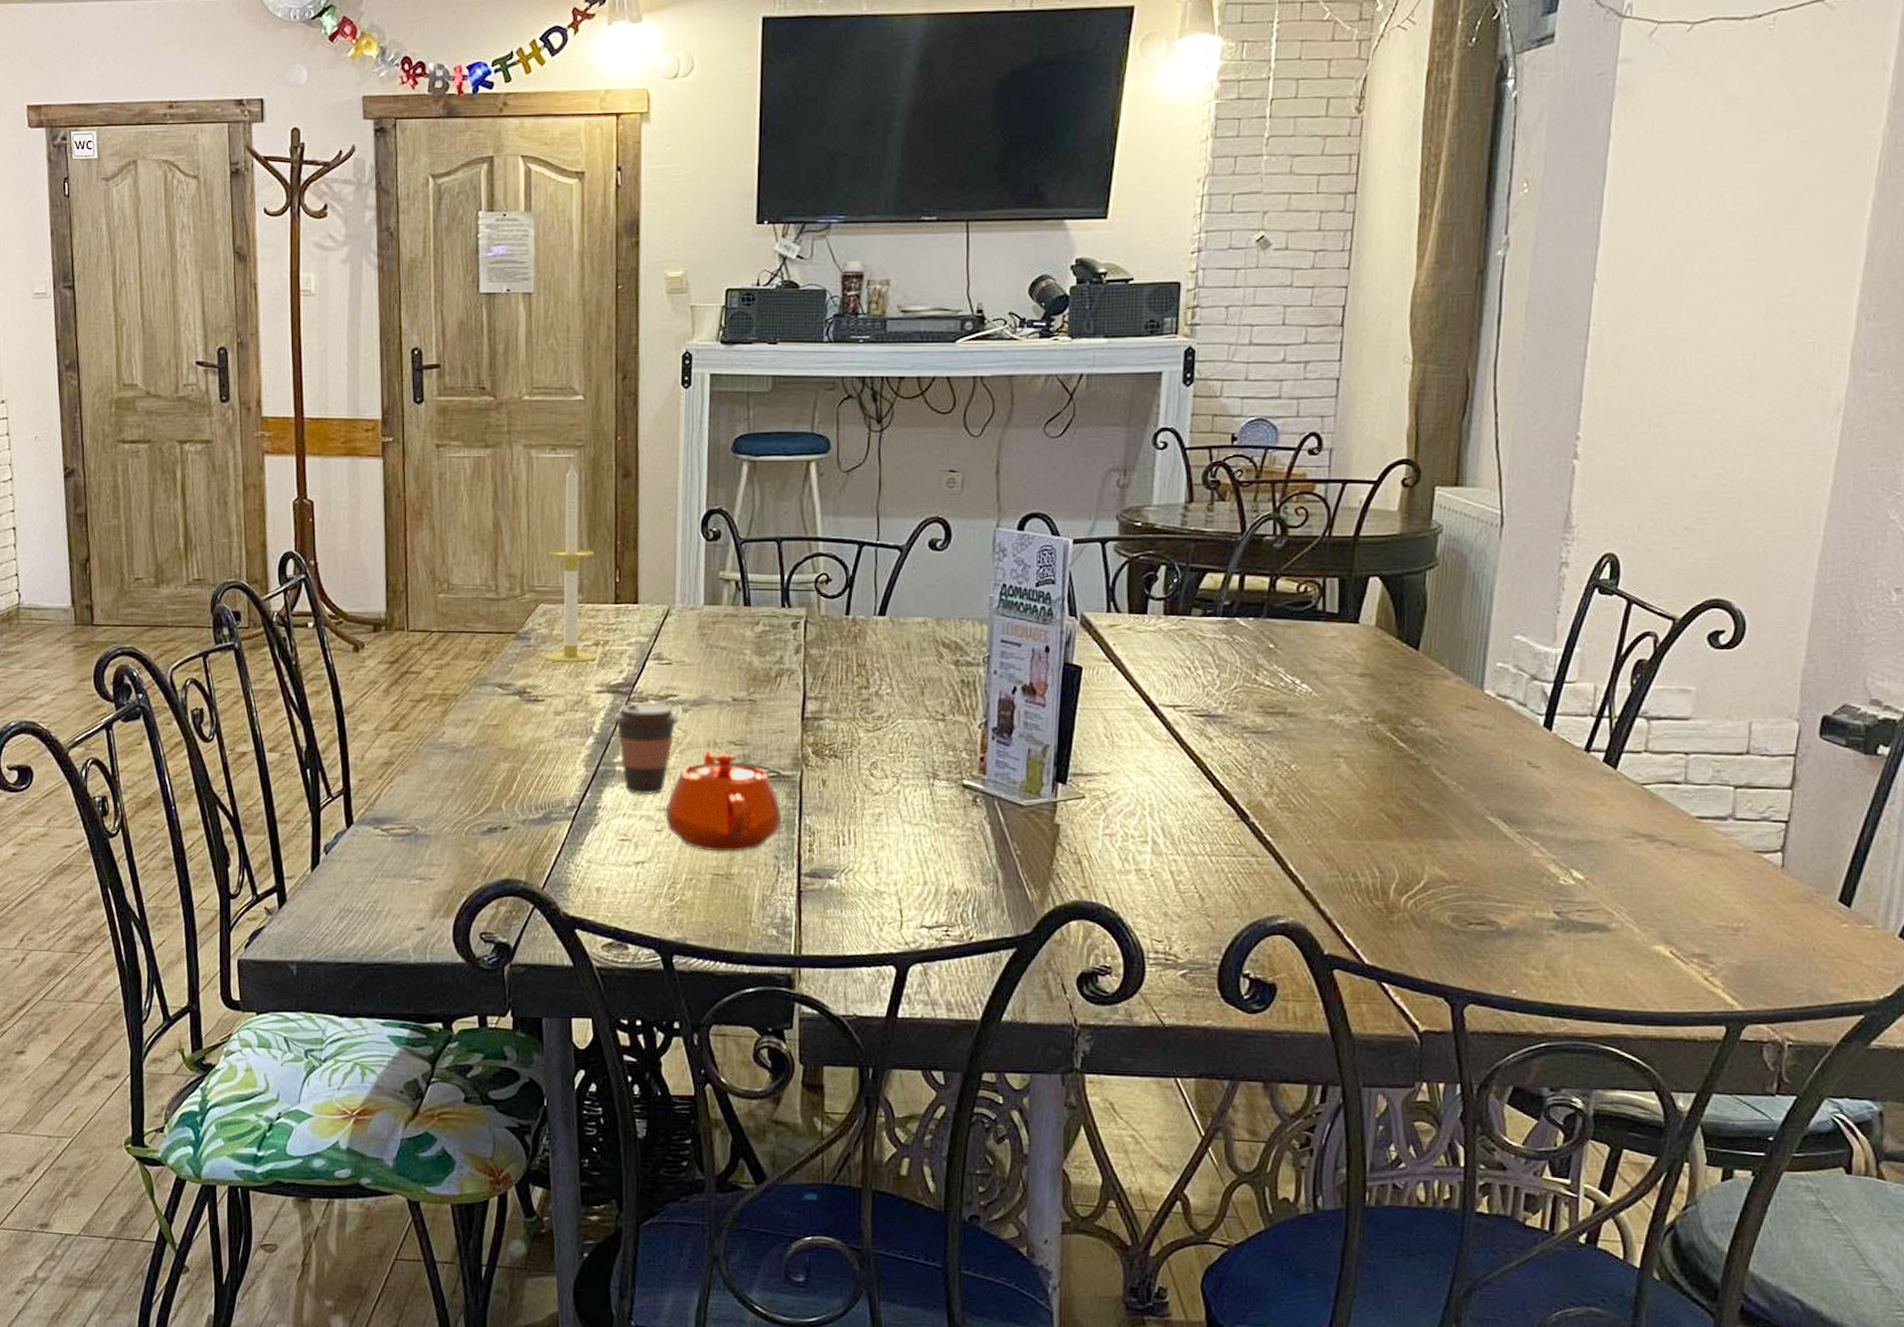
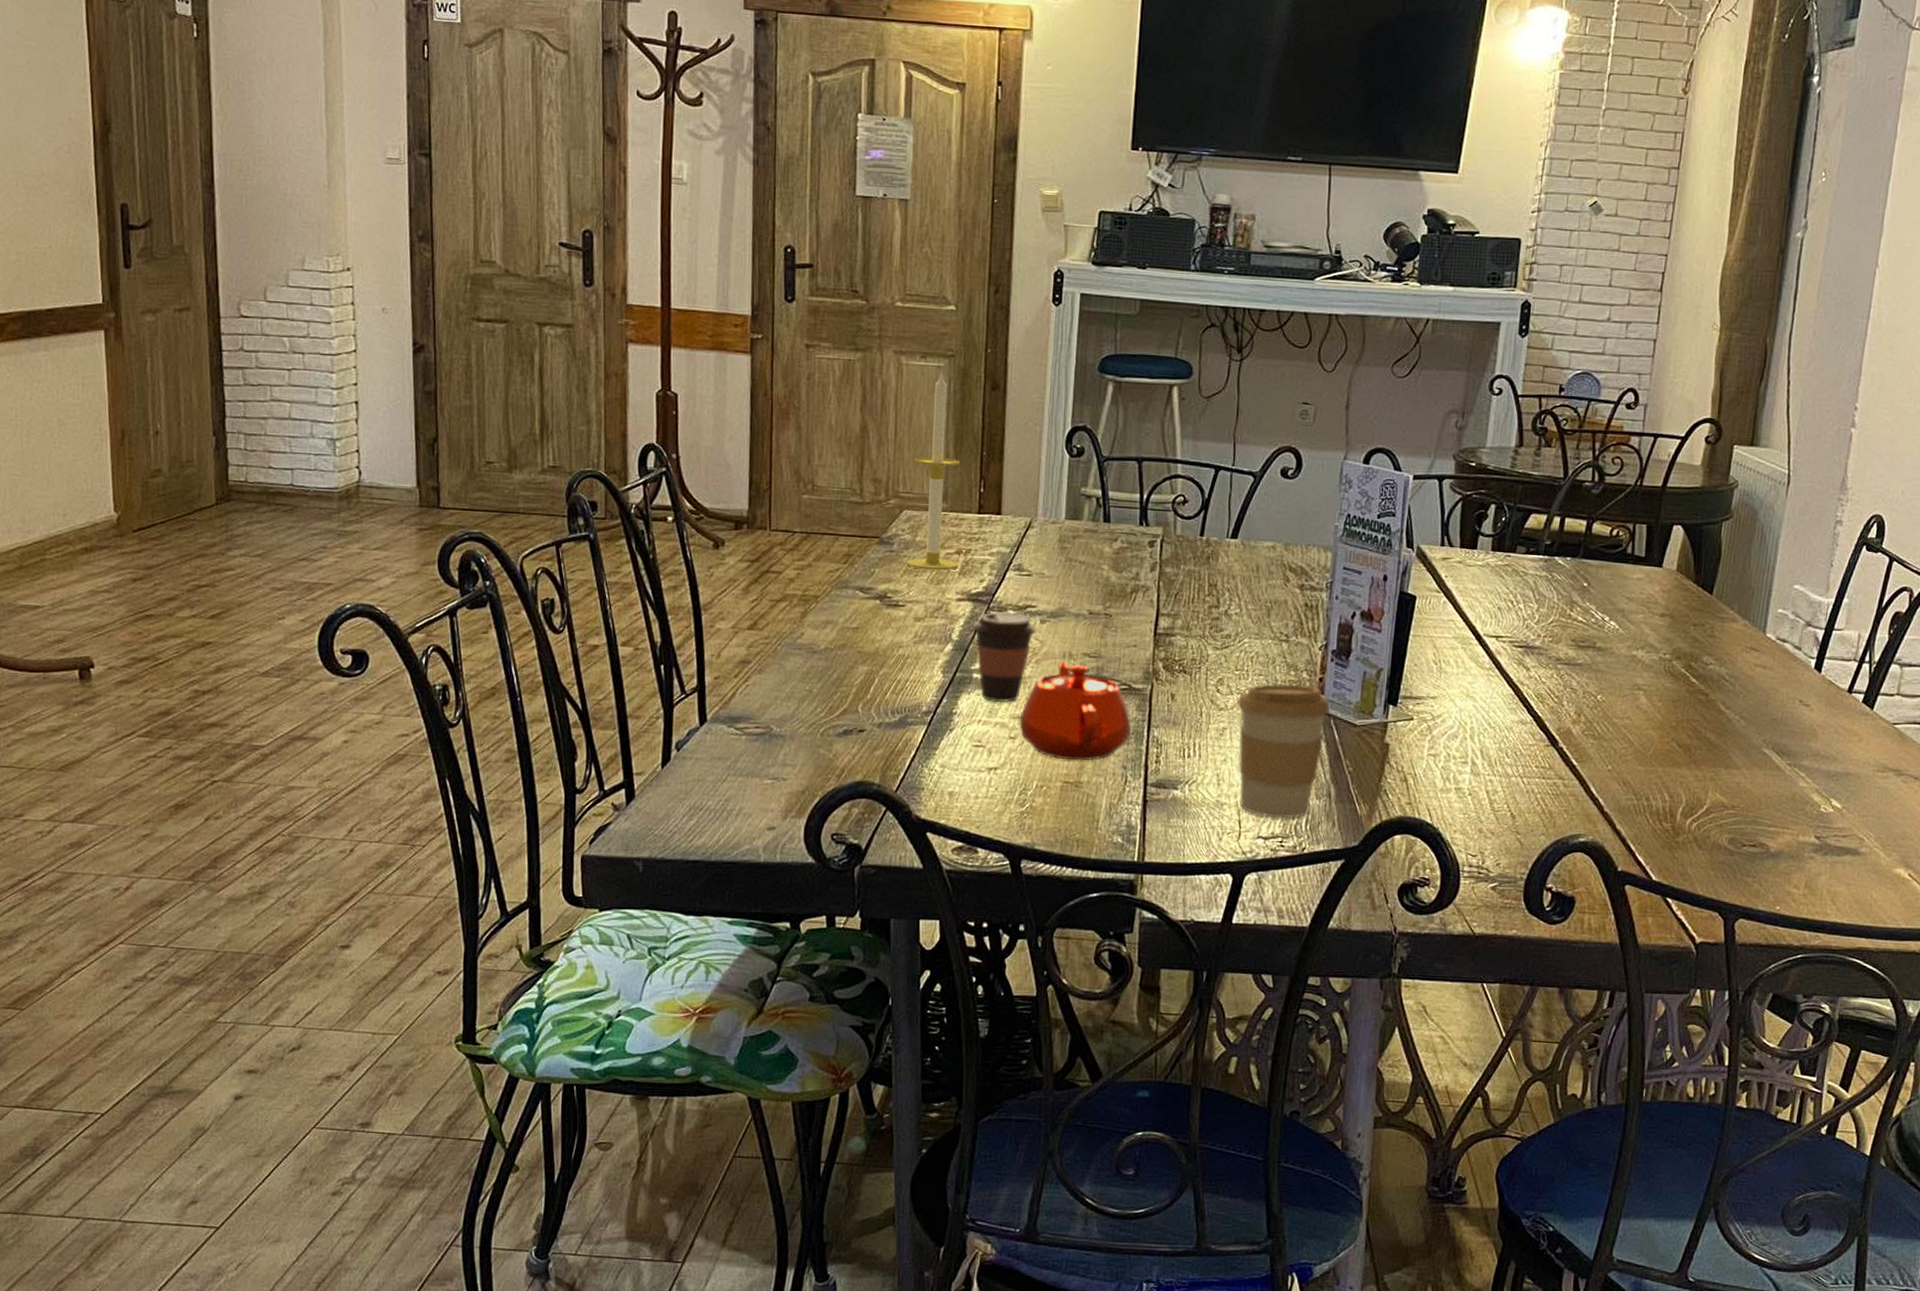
coffee cup: none [893,765,994,906] -> present [1237,683,1331,819]

